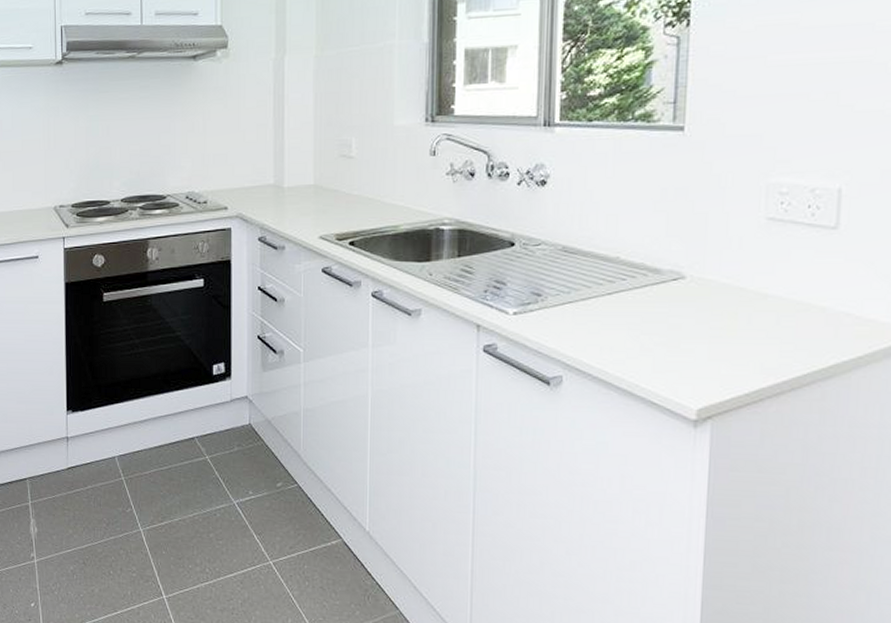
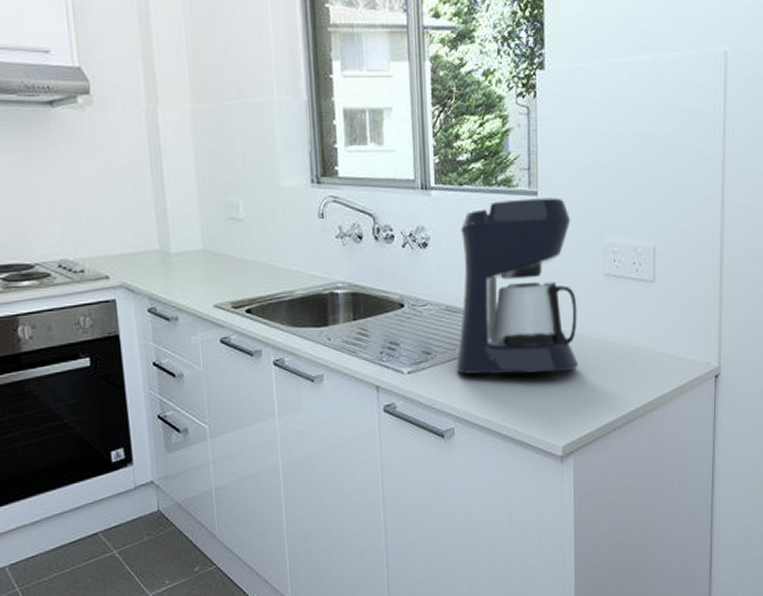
coffee maker: none [570,133,728,326] -> present [456,197,579,375]

